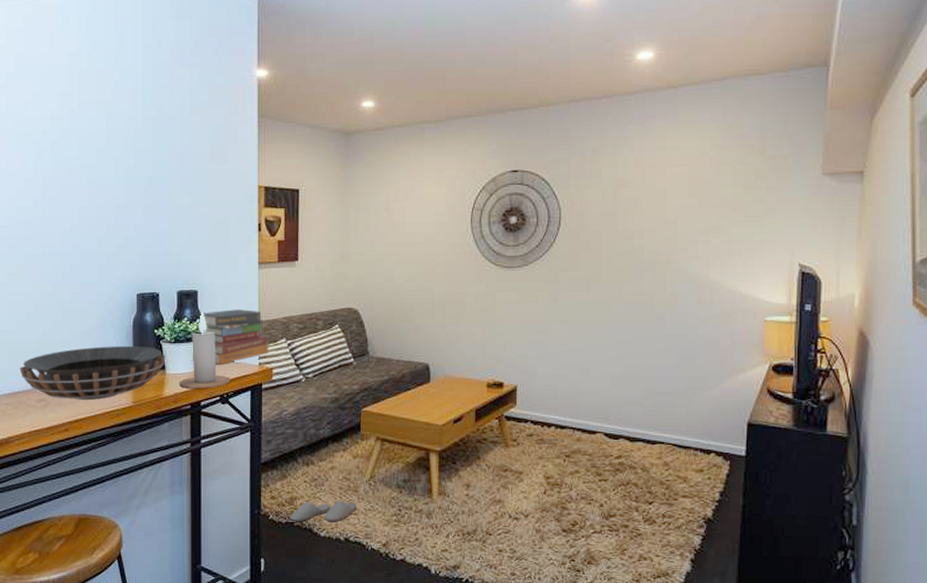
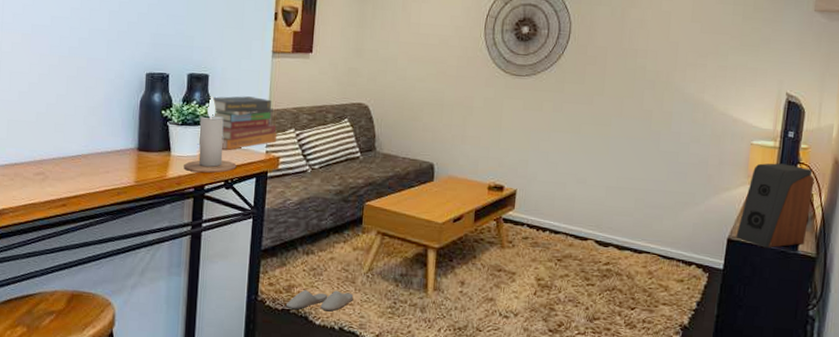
decorative bowl: present [19,346,165,401] -> none [18,123,171,177]
speaker: none [756,339,839,430] -> present [736,163,815,248]

